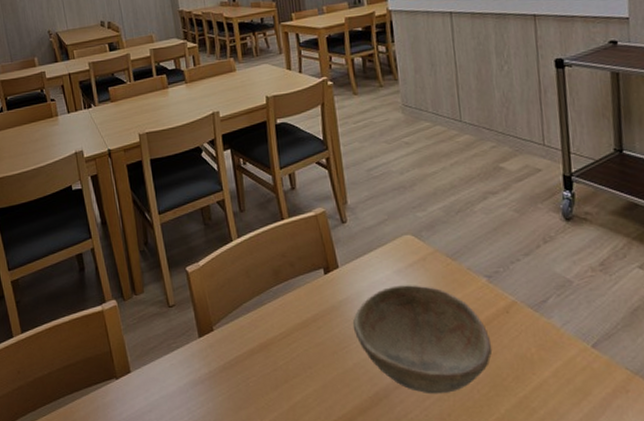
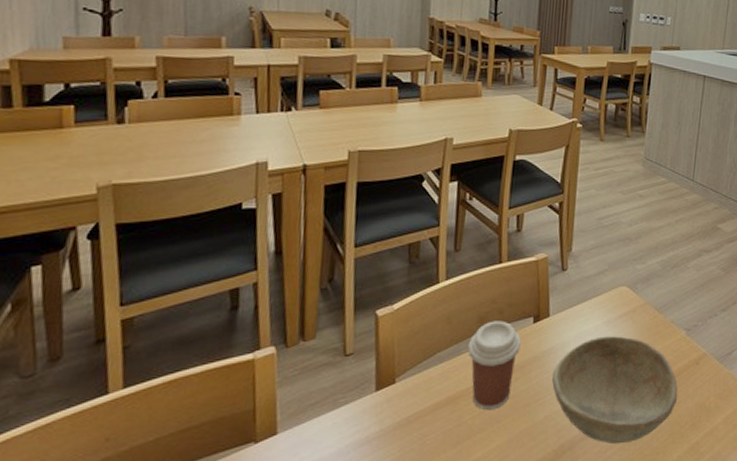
coffee cup: none [268,273,317,357] -> present [467,320,521,411]

